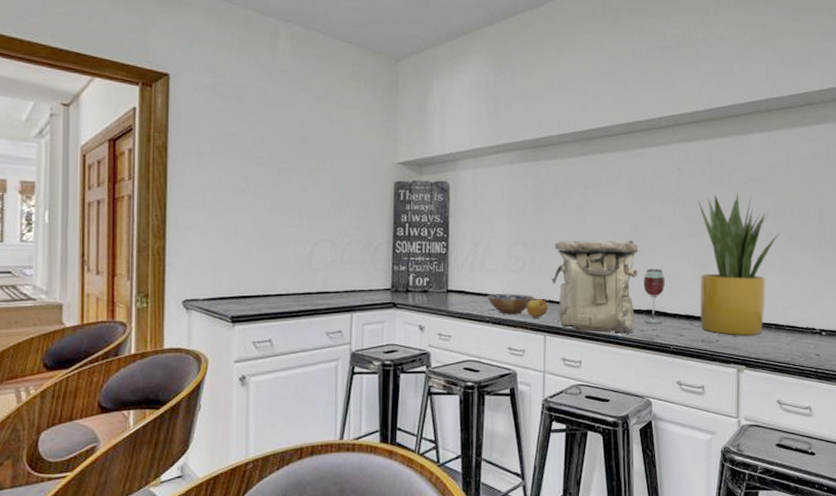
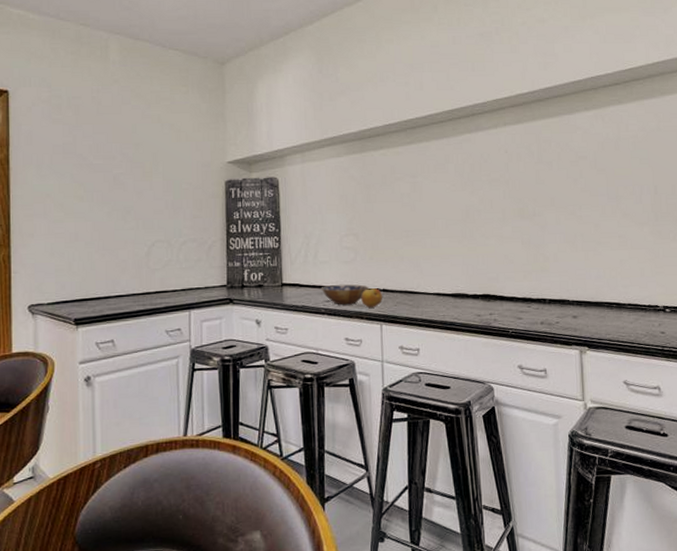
backpack: present [551,240,638,337] -> none [384,225,471,323]
wineglass: present [644,269,666,324] -> none [477,253,500,308]
planter: present [697,191,780,335] -> none [527,171,615,316]

